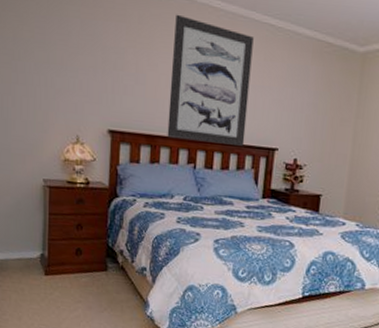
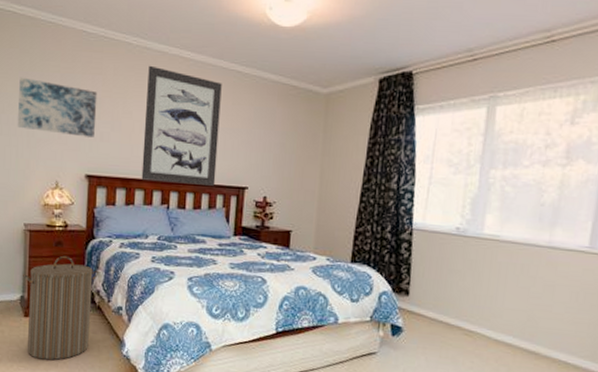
wall art: none [34,21,121,90] -> present [17,77,98,138]
laundry hamper: none [43,213,123,320] -> present [23,255,100,361]

